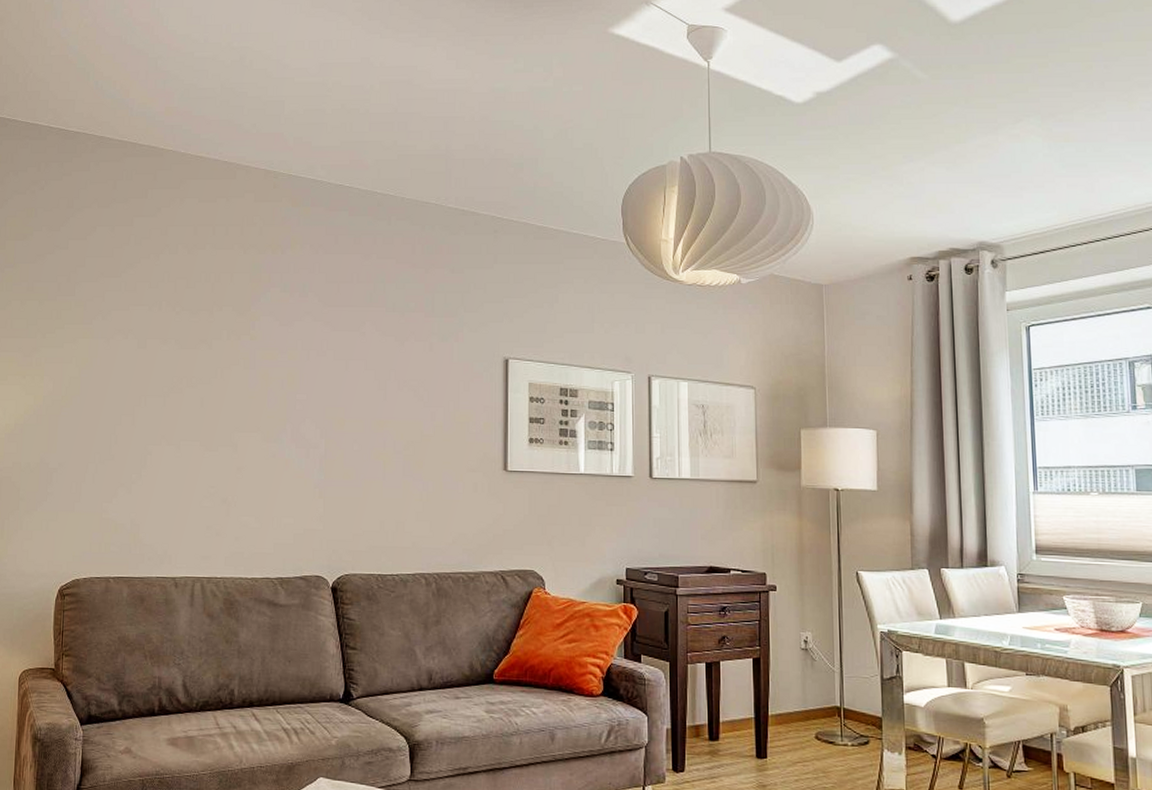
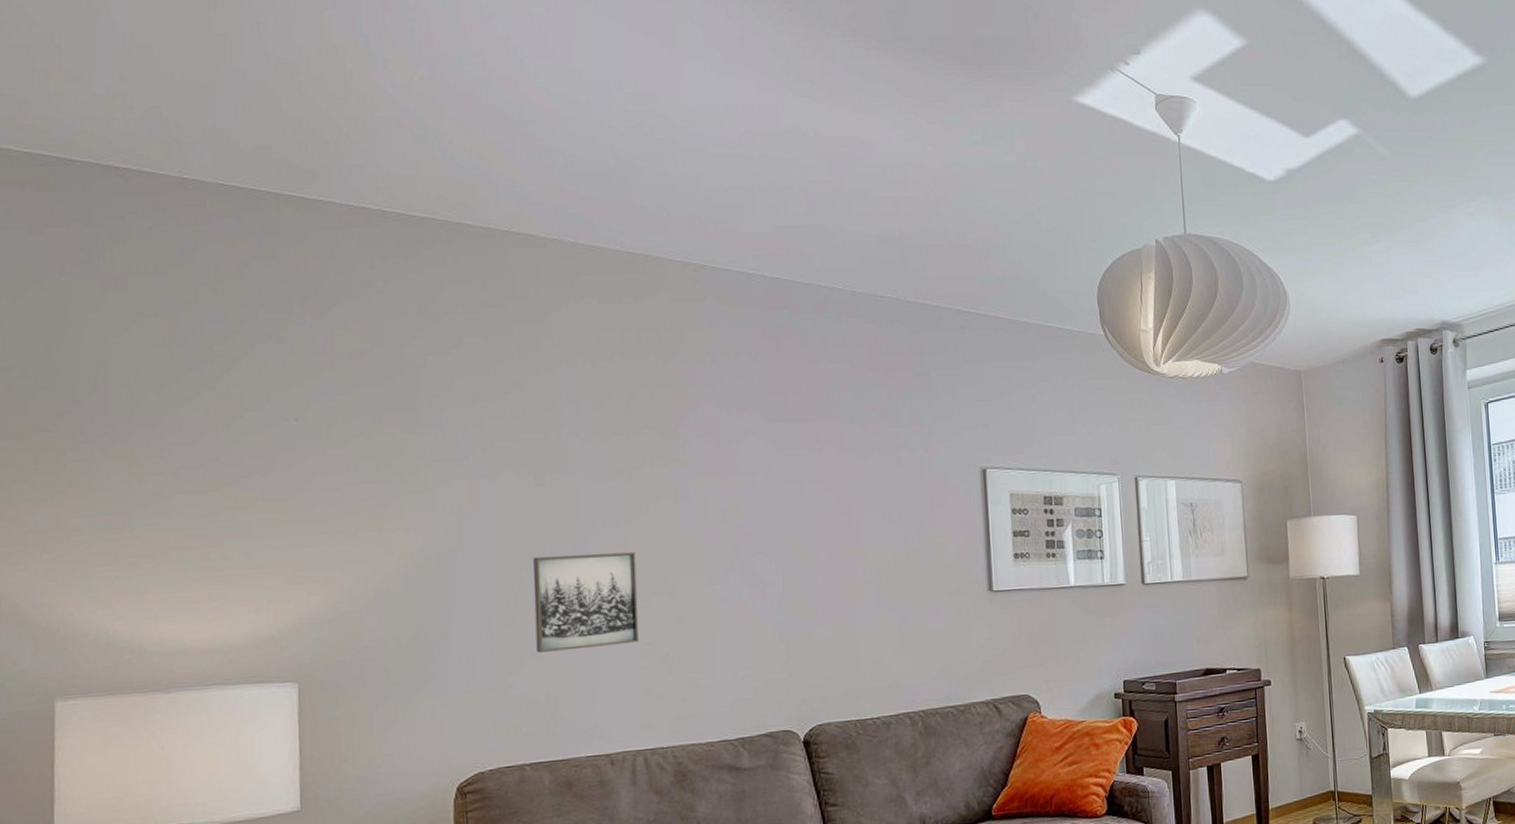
wall art: none [127,406,209,486] -> present [533,552,639,653]

